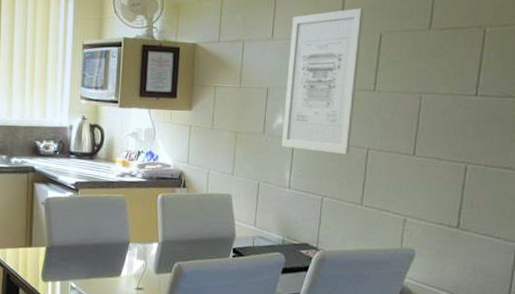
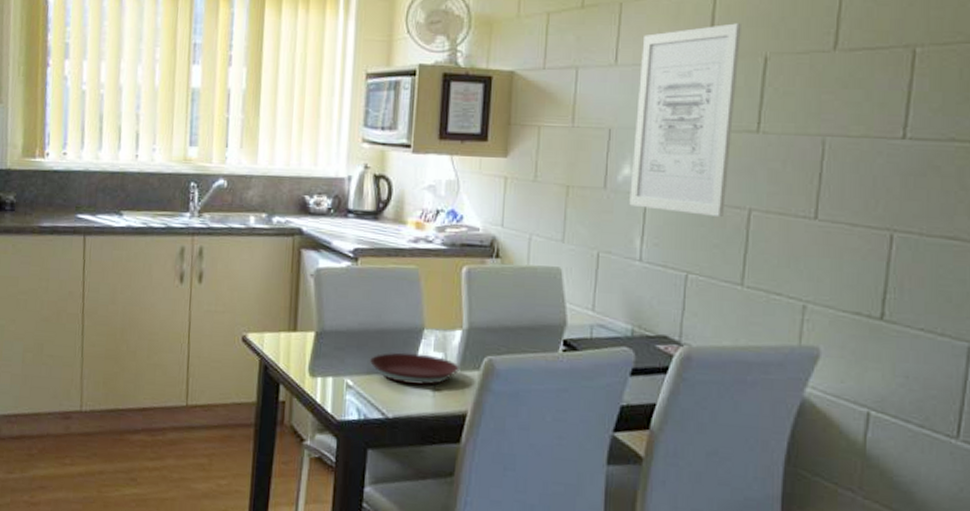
plate: none [89,261,157,286] -> present [370,352,460,386]

